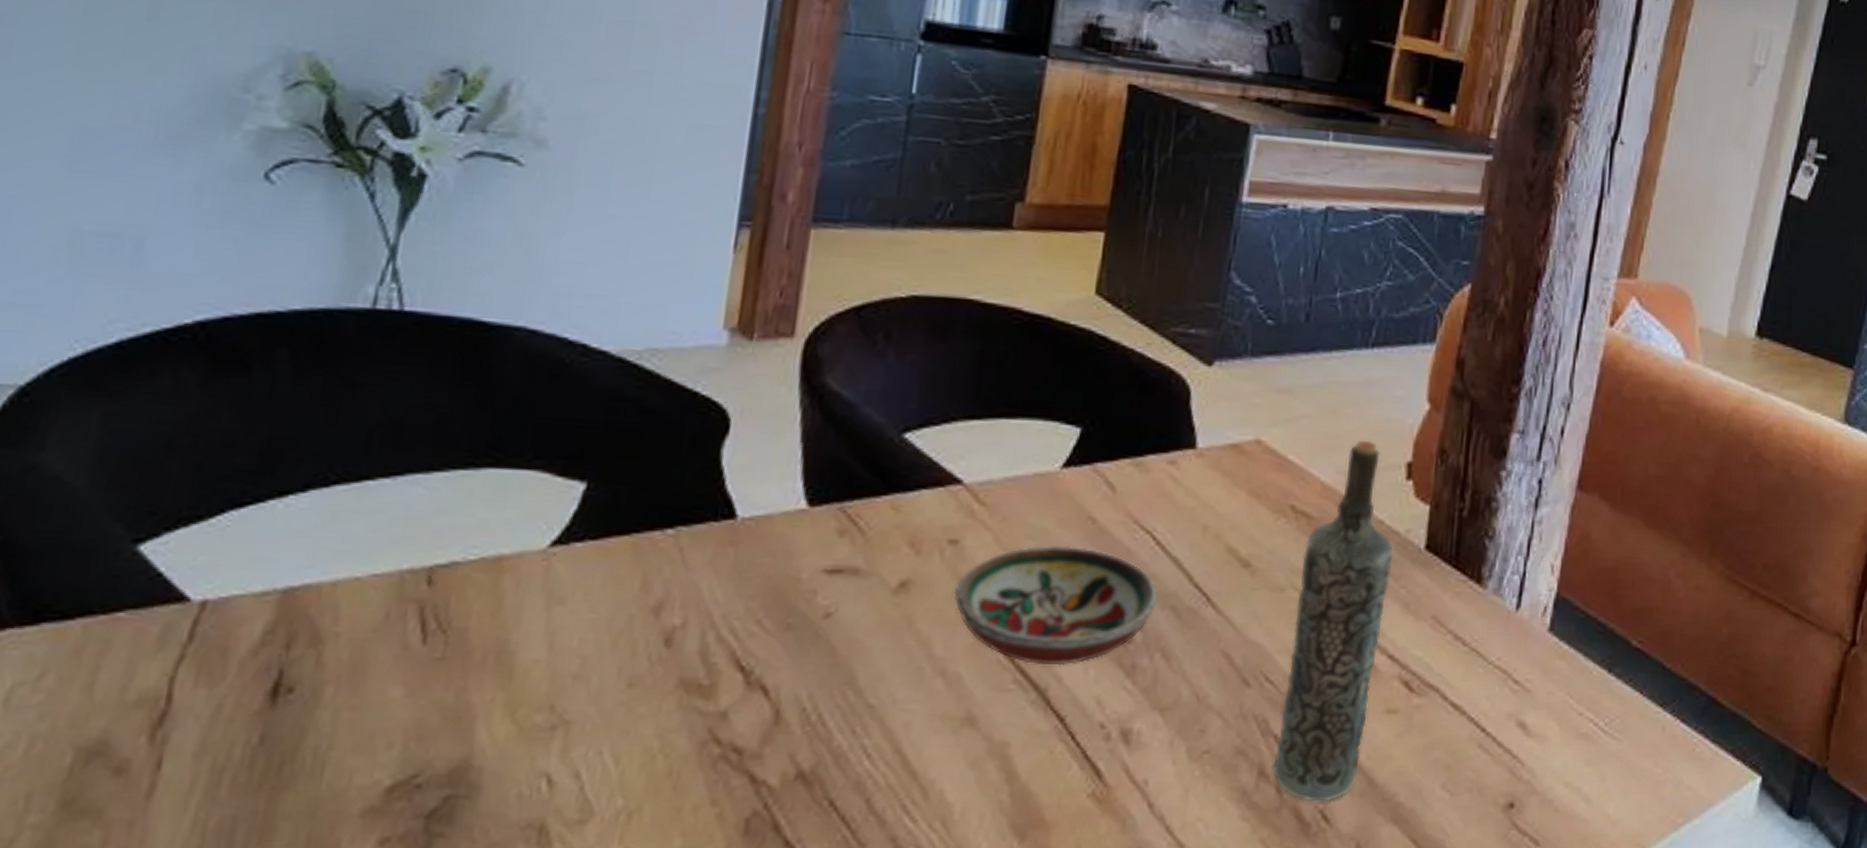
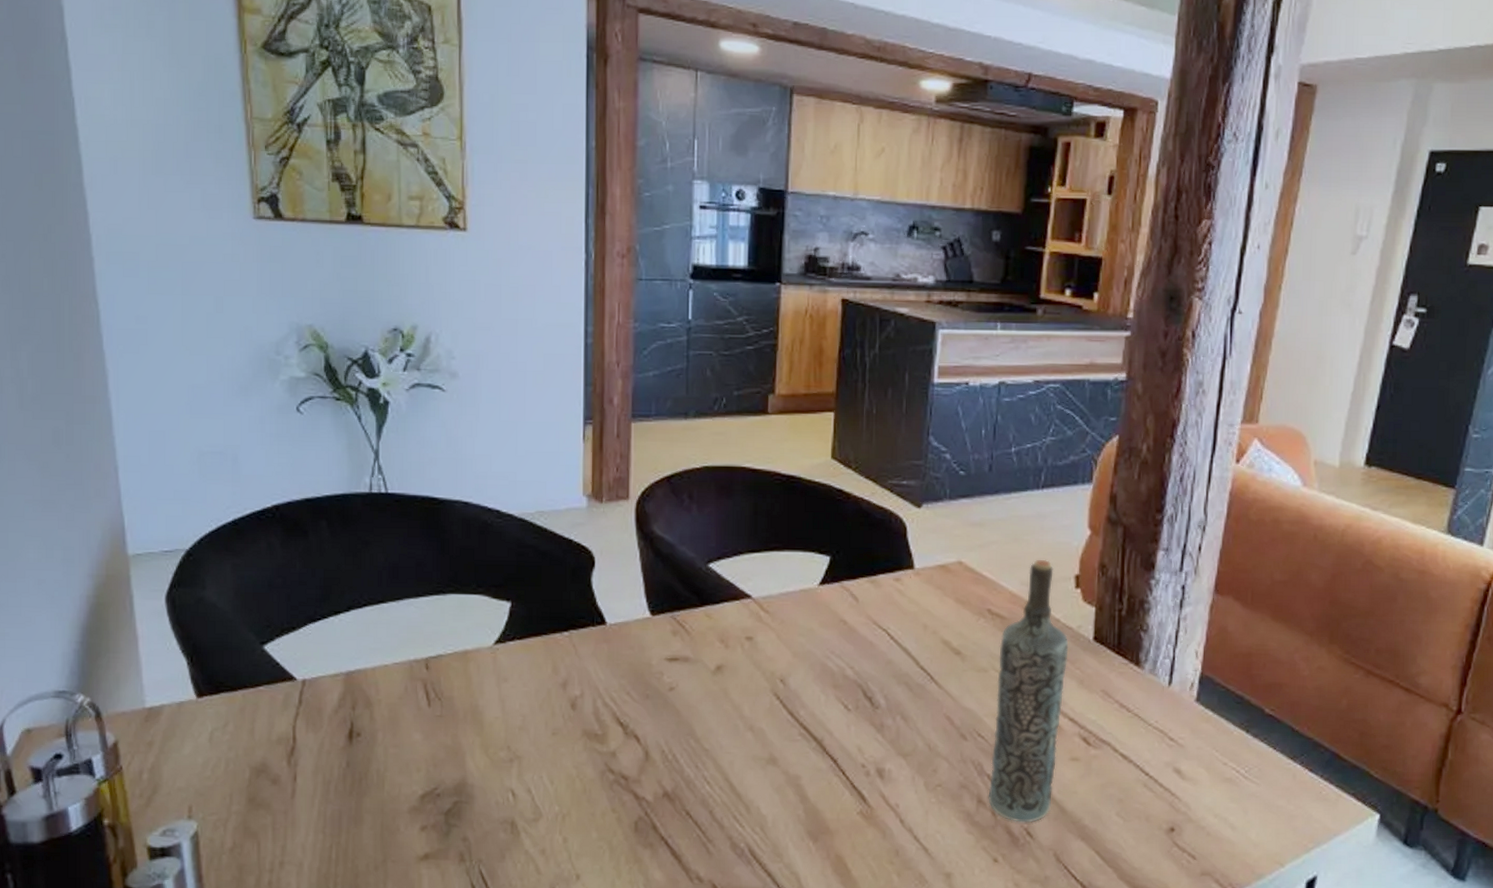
decorative bowl: present [953,544,1157,666] -> none [753,640,895,724]

